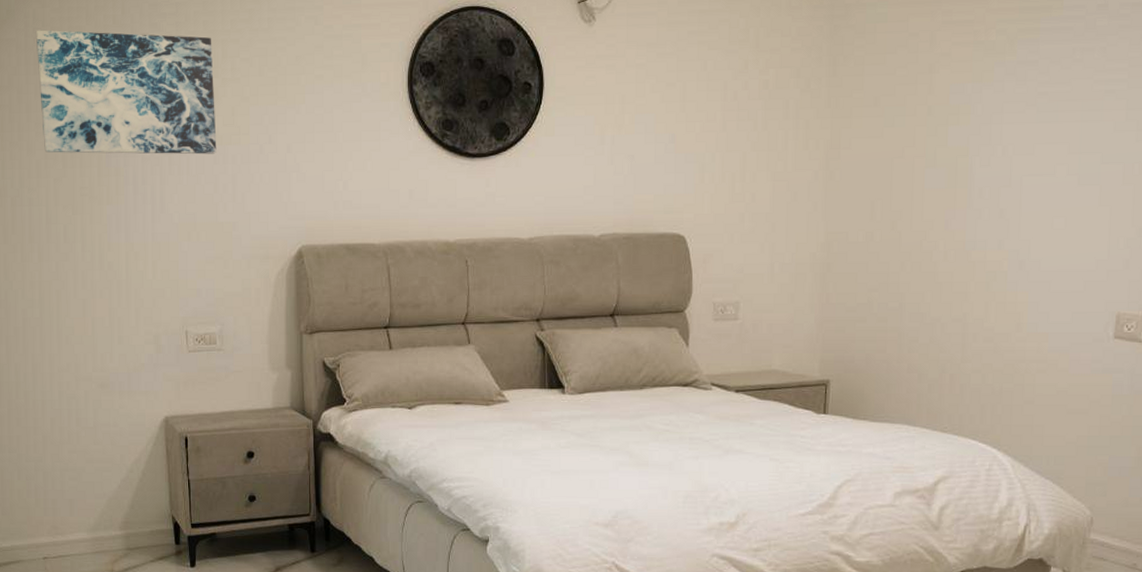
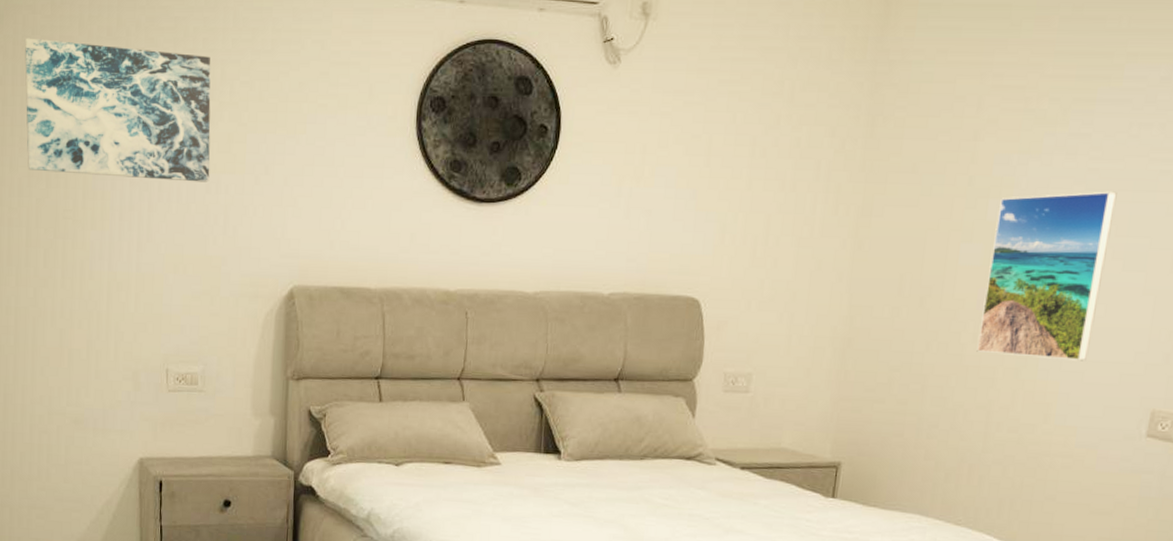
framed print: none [948,112,1067,272] -> present [976,191,1117,362]

